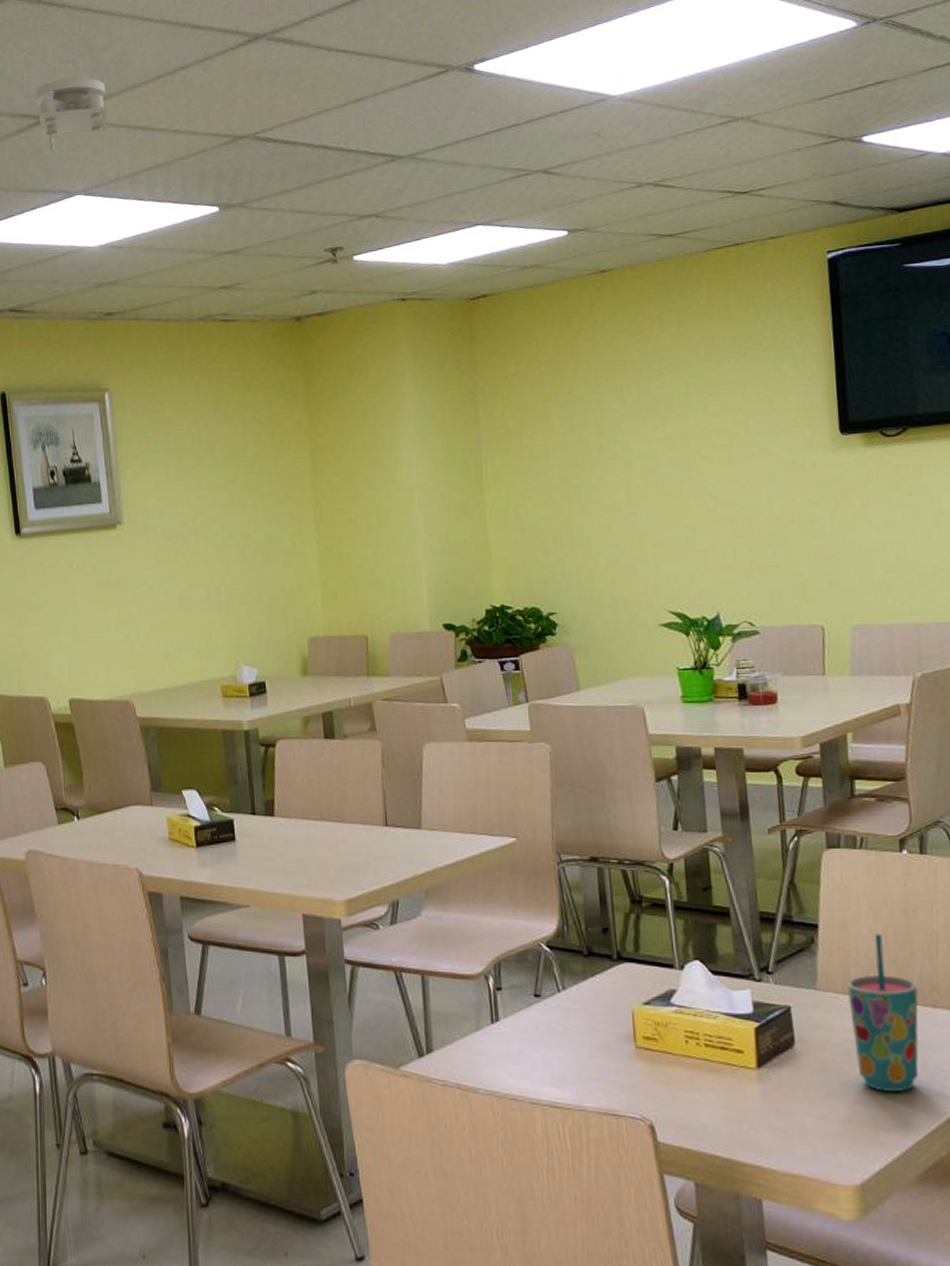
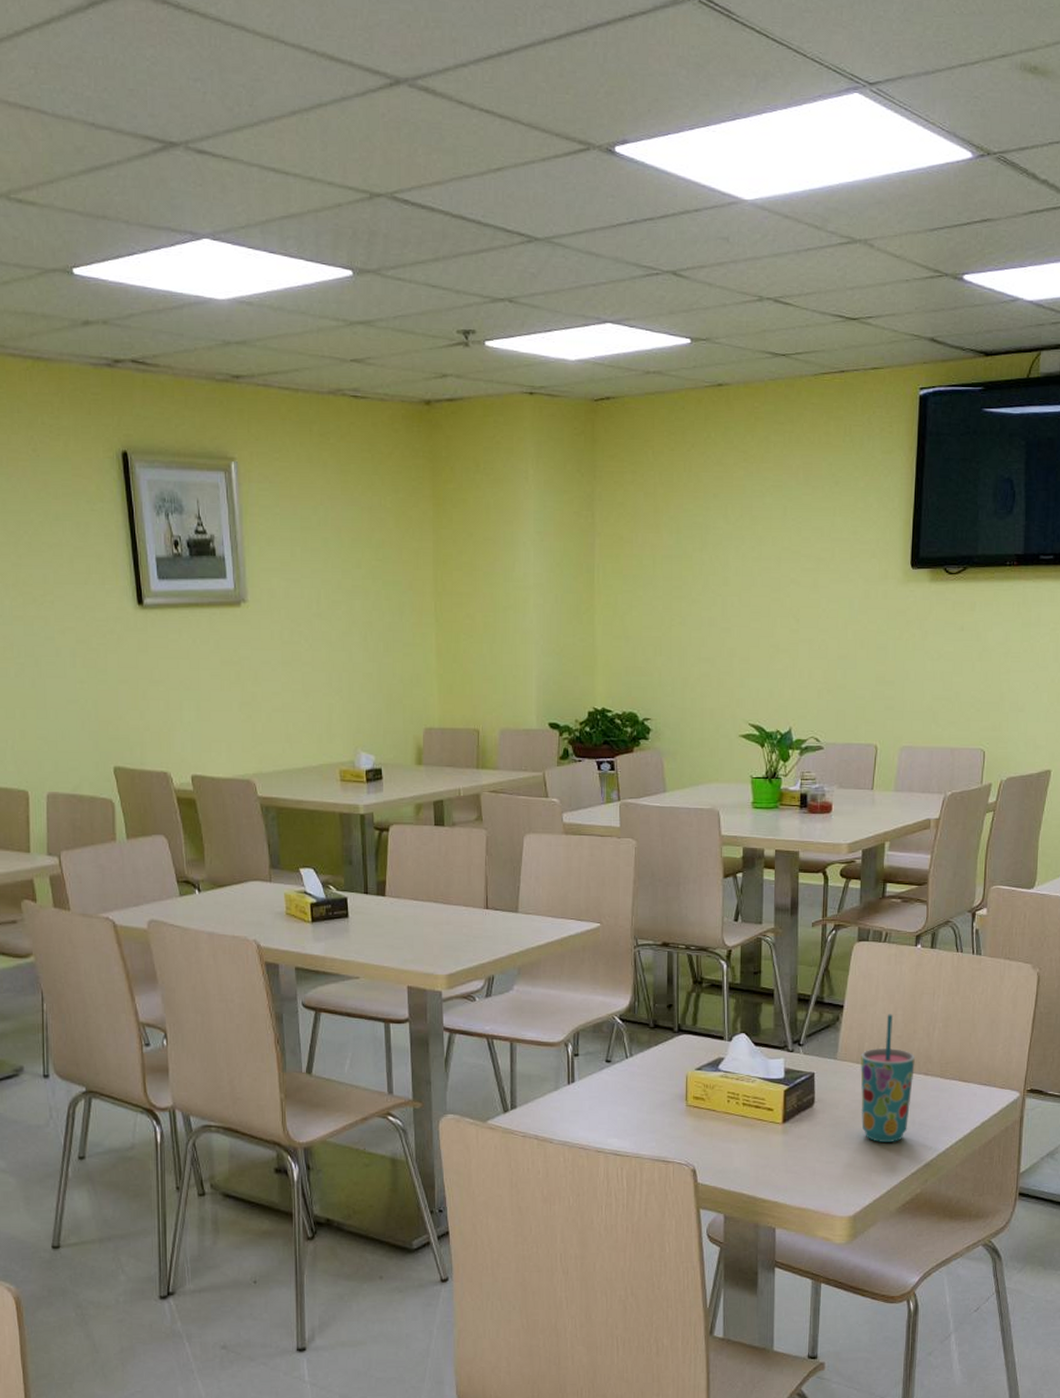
smoke detector: present [35,77,107,153] -> none [160,99,237,186]

